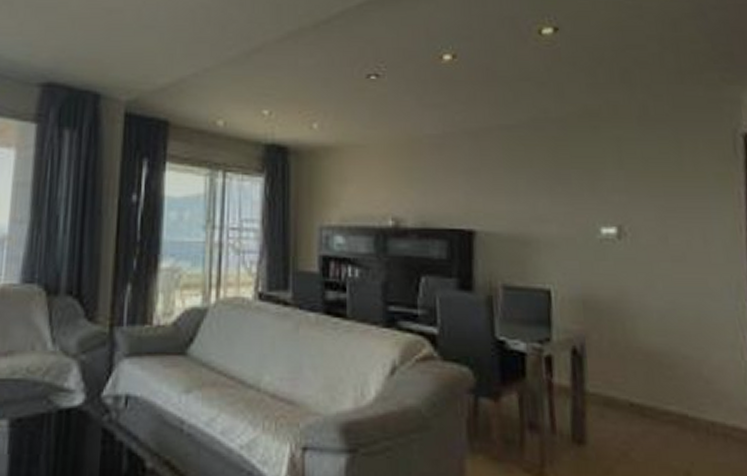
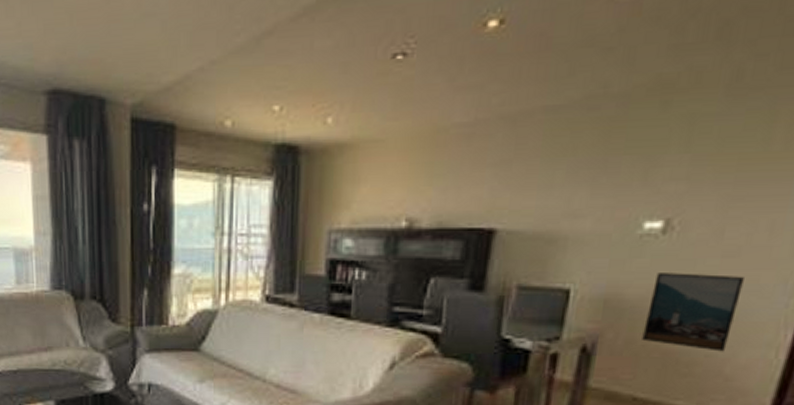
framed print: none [622,275,699,353] -> present [642,273,744,352]

